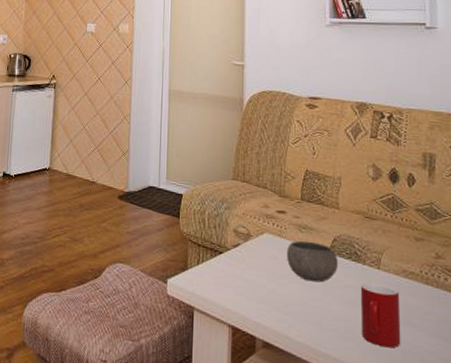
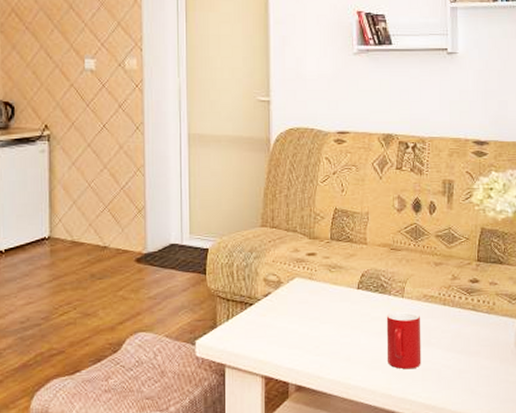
ceramic bowl: present [287,240,338,283] -> none [318,280,366,320]

